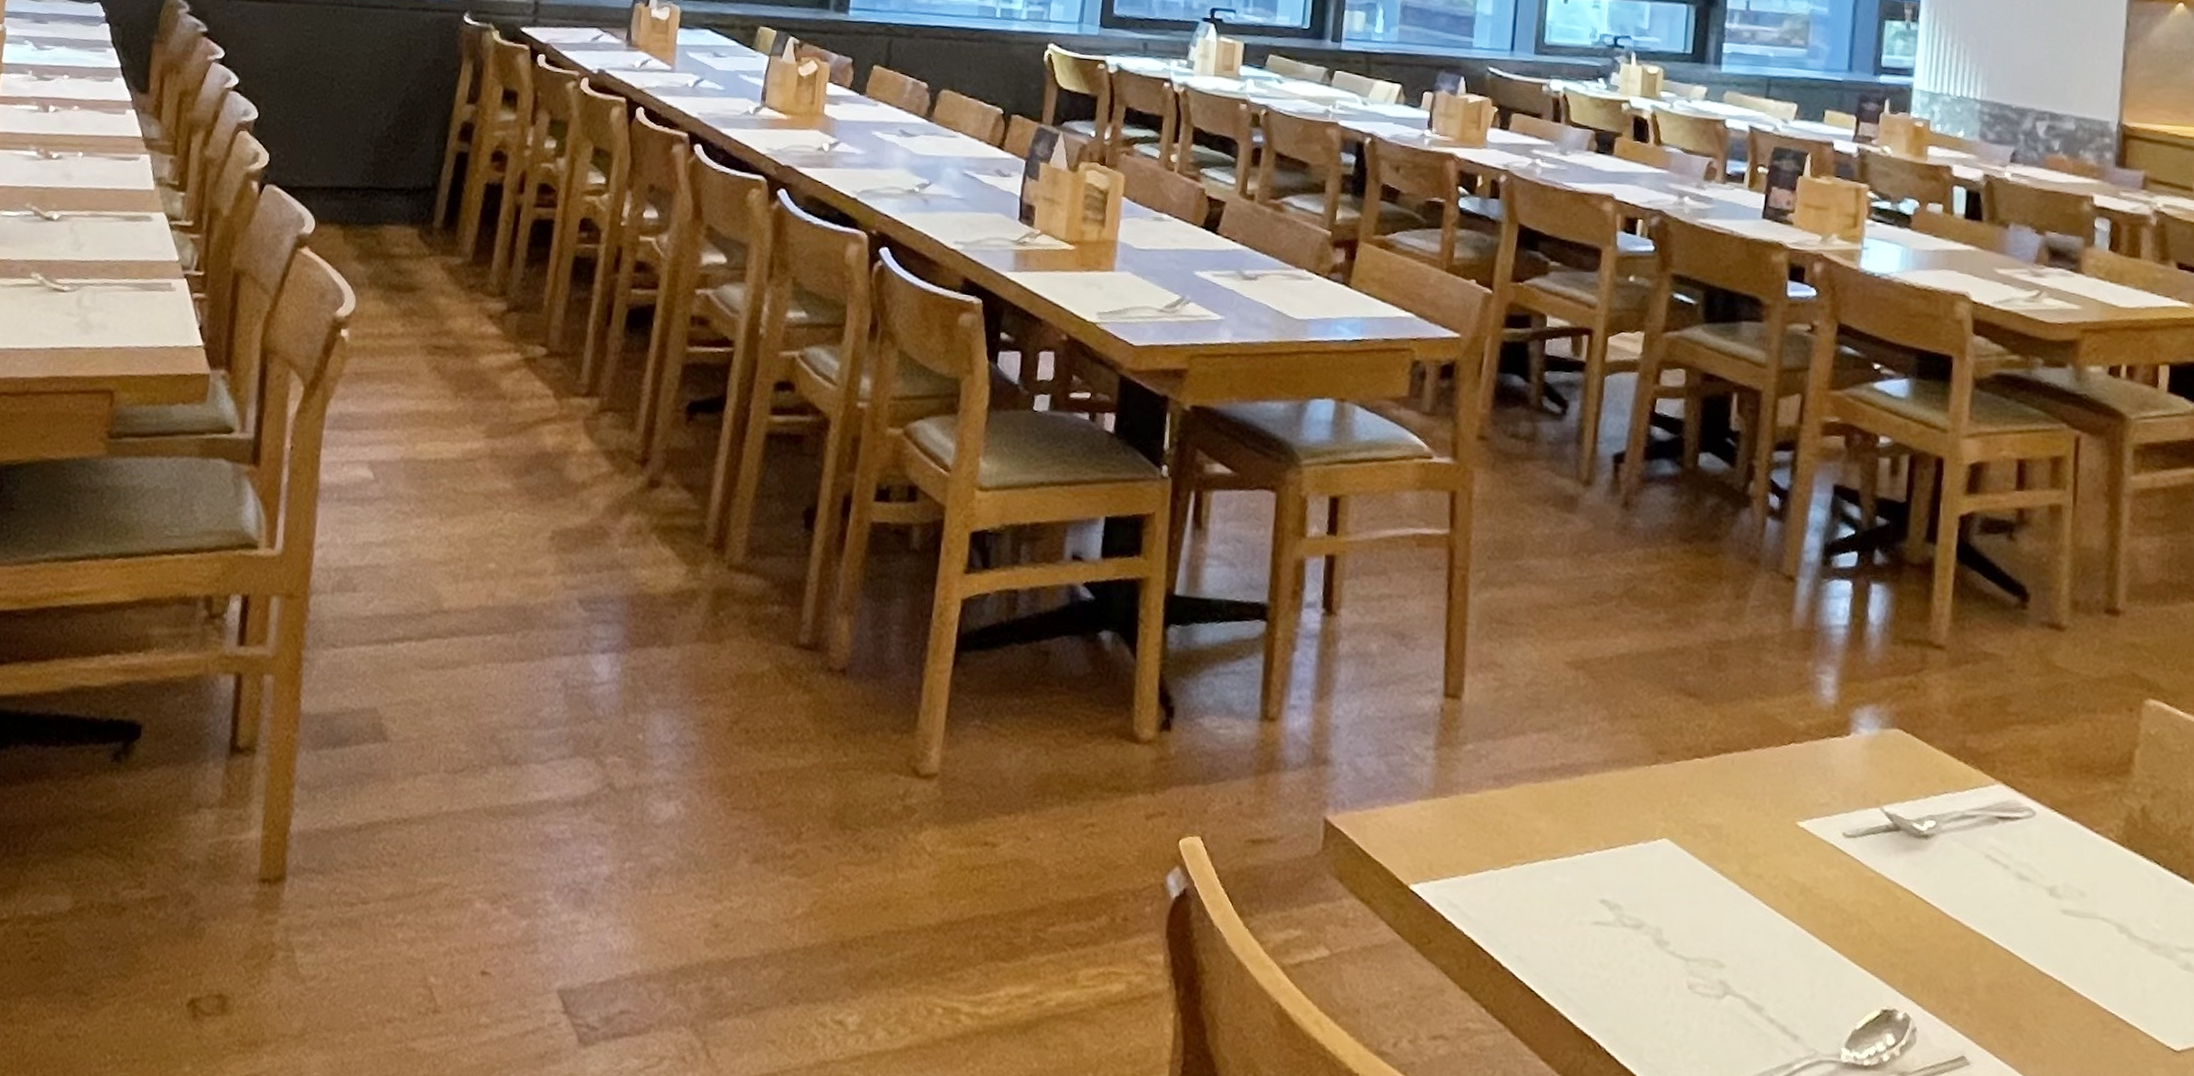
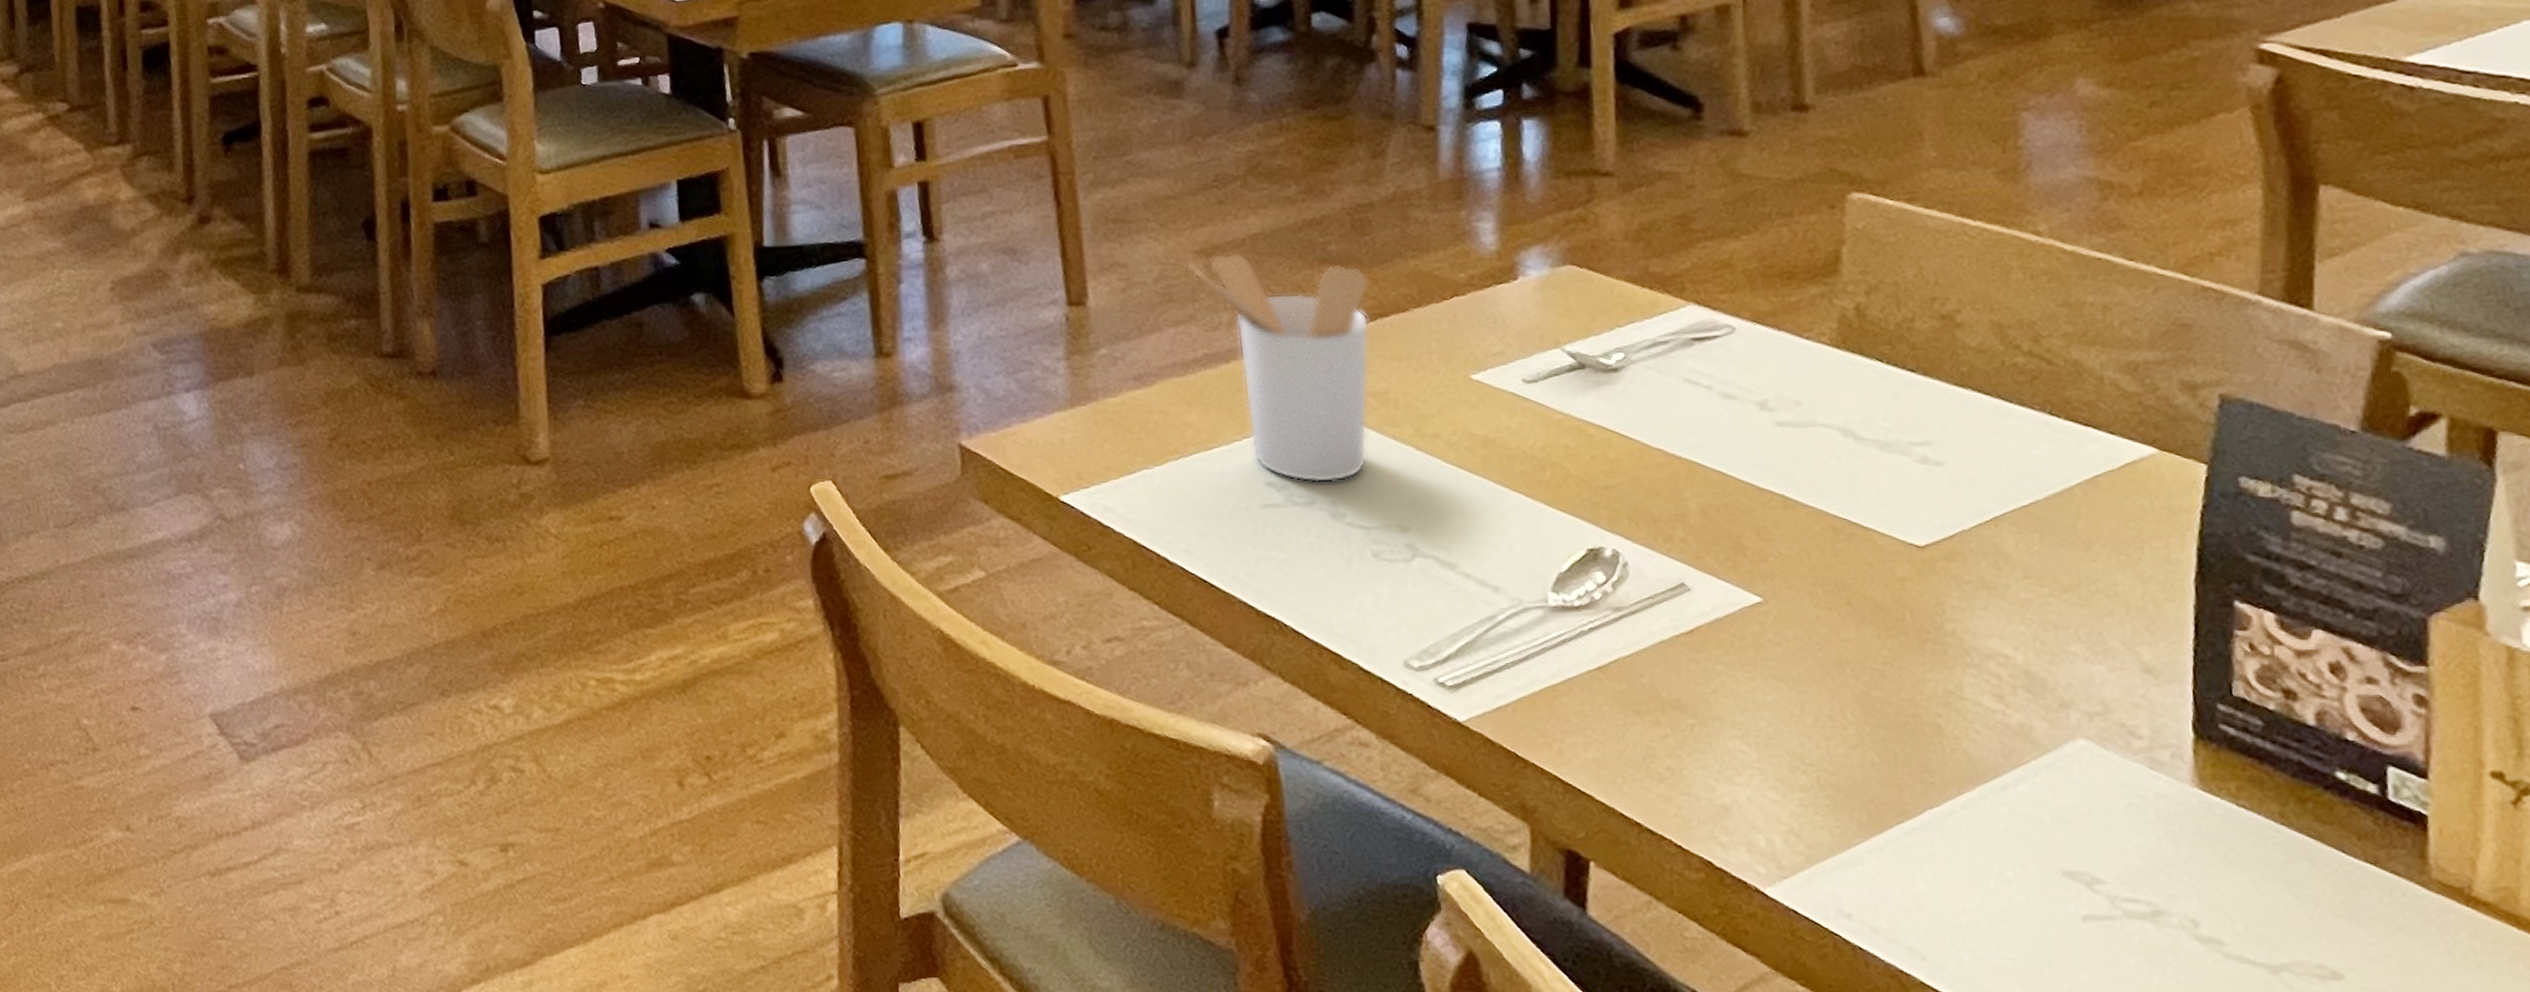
utensil holder: none [1558,667,1718,909] -> present [1187,251,1370,483]

